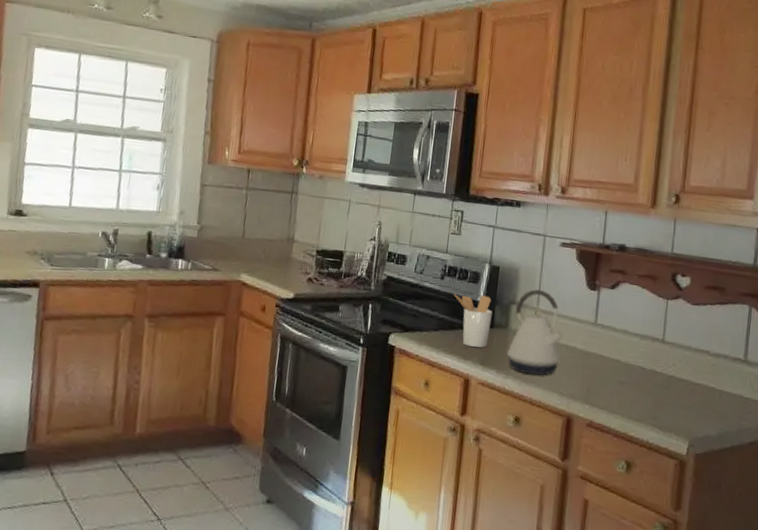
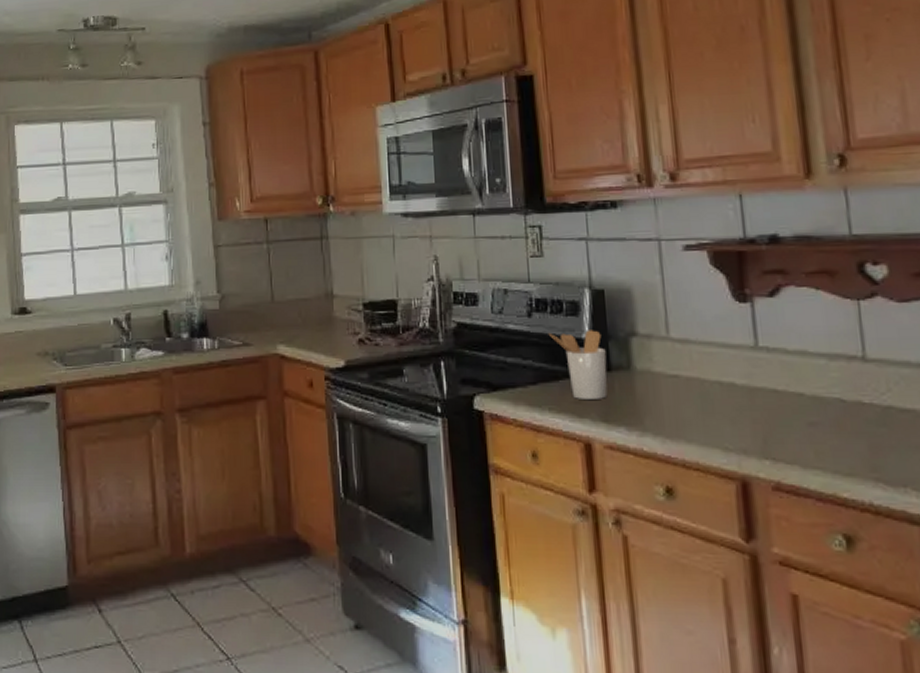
kettle: present [507,289,565,376] -> none [636,312,716,428]

